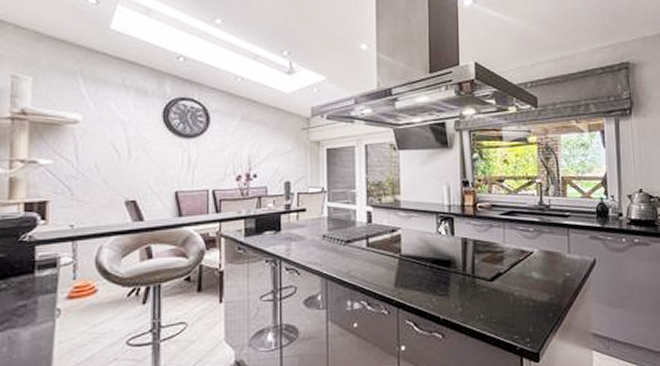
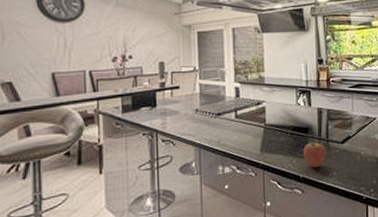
fruit: none [444,274,471,309] -> present [303,138,326,168]

